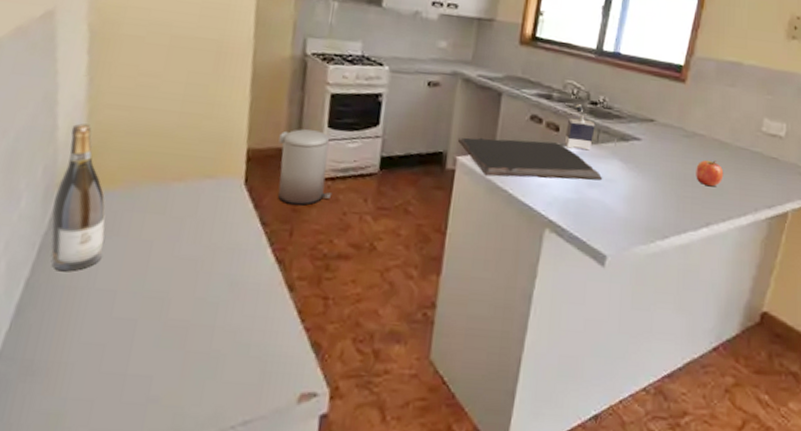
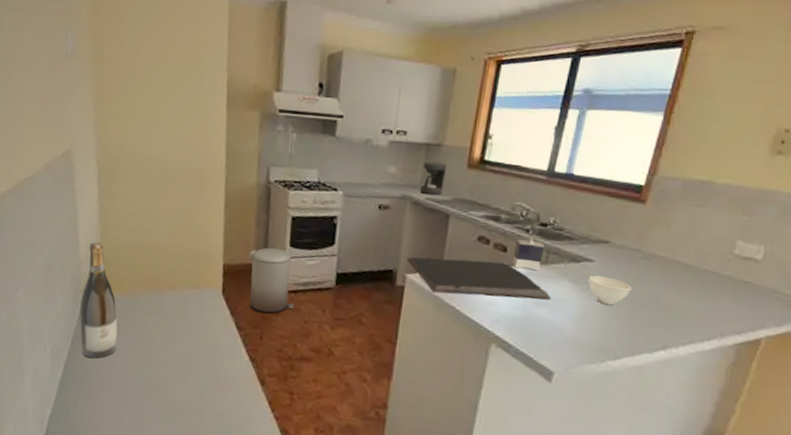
coffee maker: none [471,36,498,72] -> present [419,161,446,196]
bowl: none [637,154,676,184] -> present [588,275,632,306]
fruit: present [696,160,724,187] -> none [653,283,686,310]

